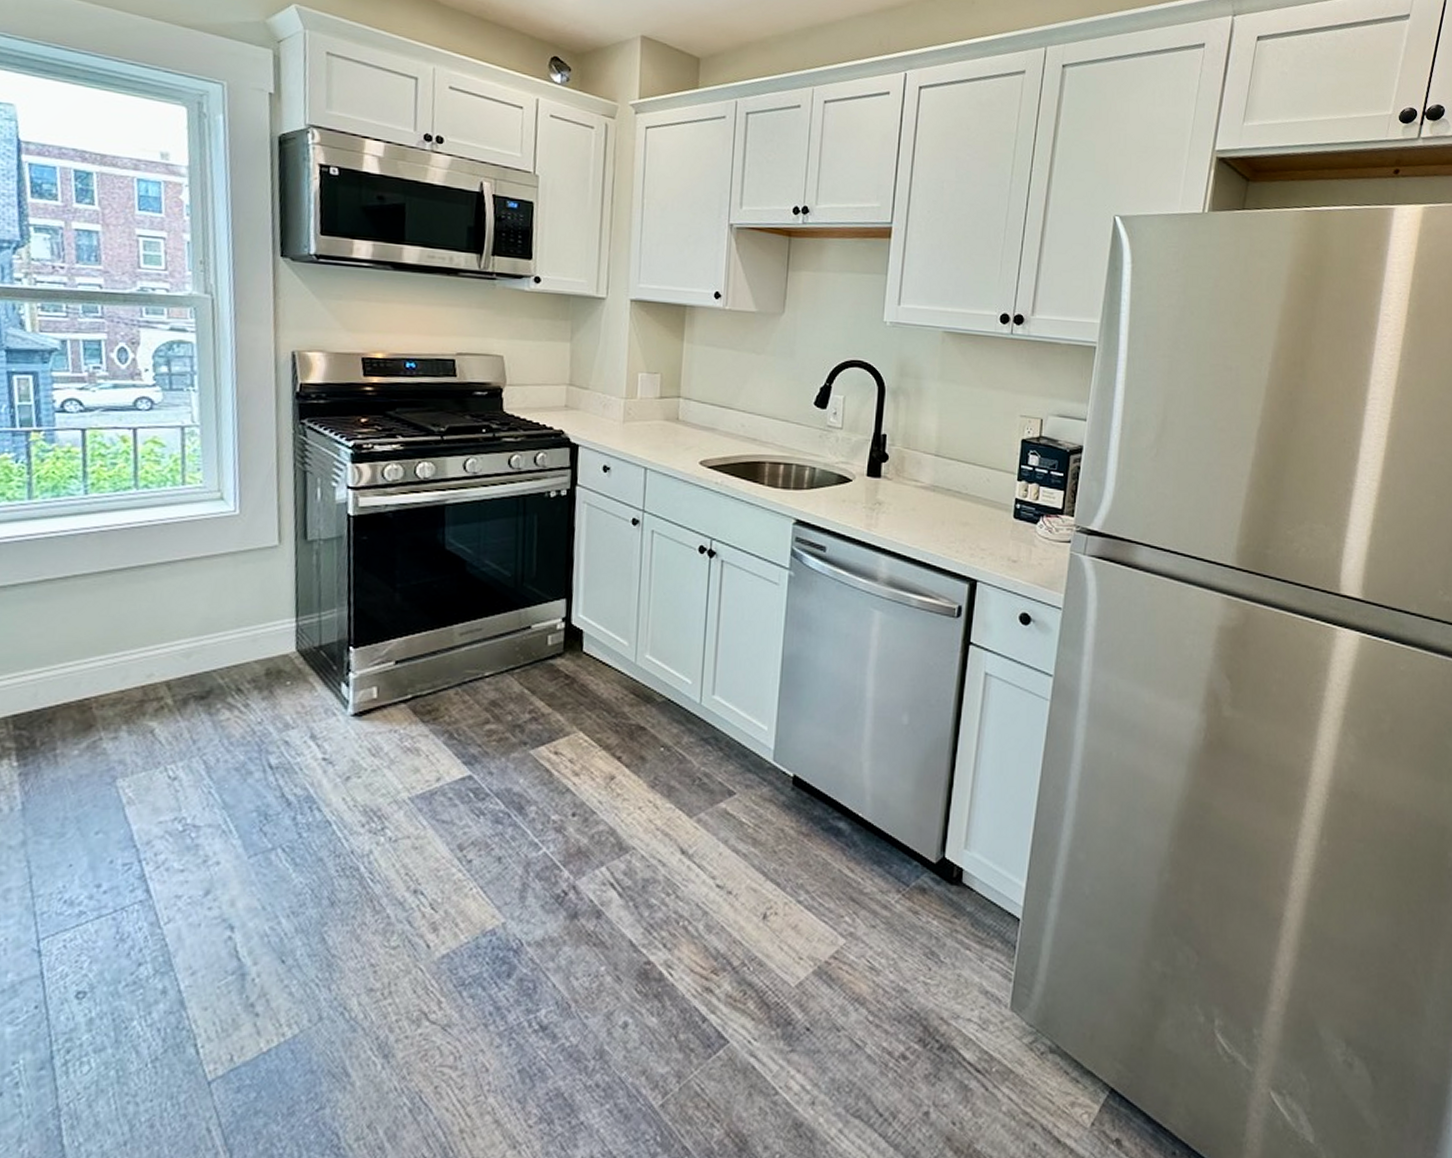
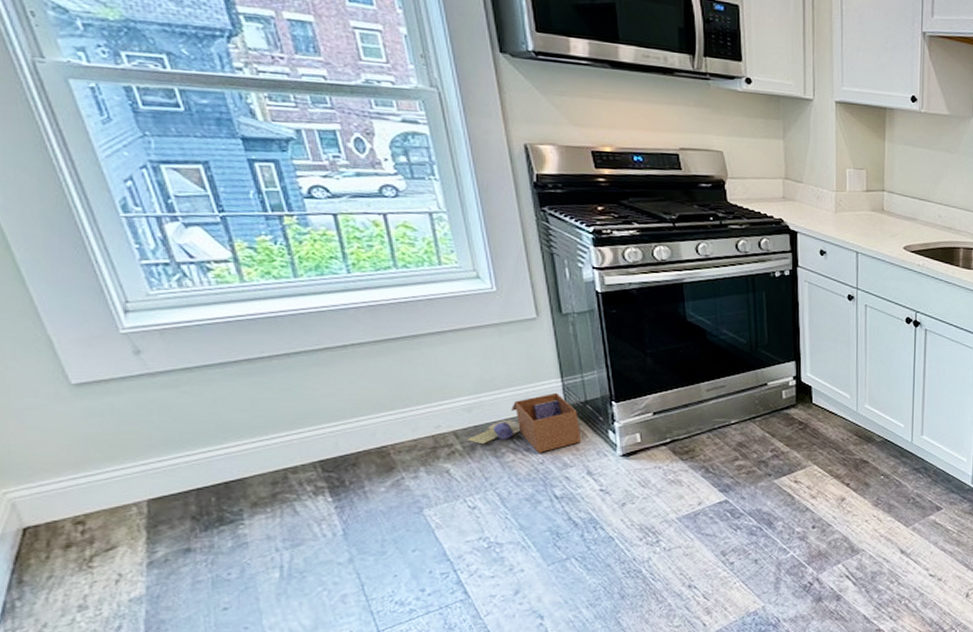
cardboard box: none [178,635,310,710] -> present [466,392,582,453]

